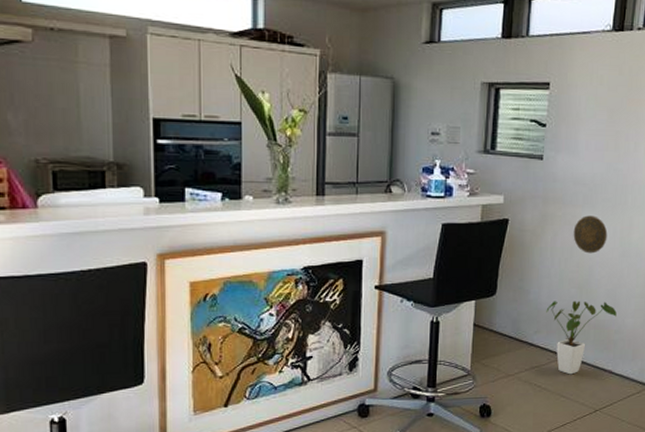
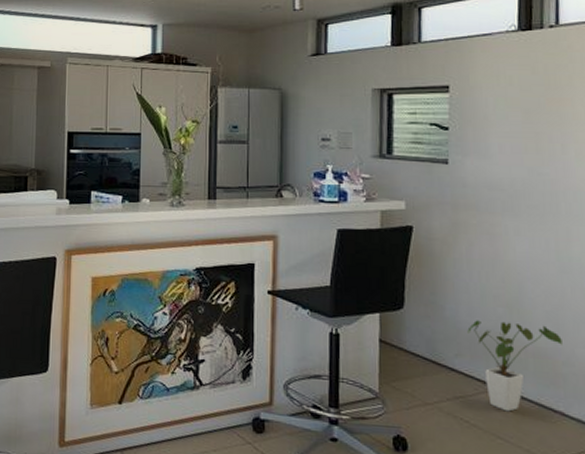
decorative plate: present [573,215,608,254] -> none [493,224,539,268]

